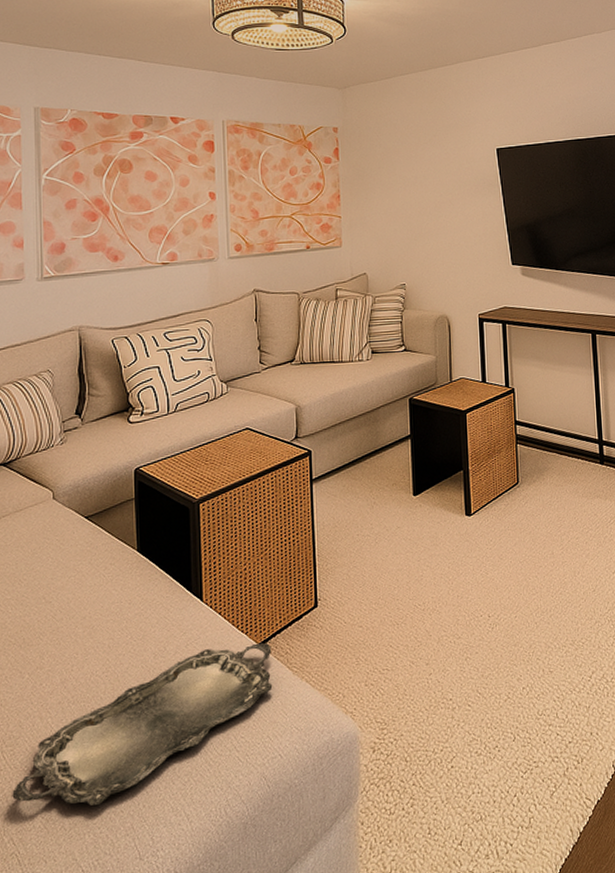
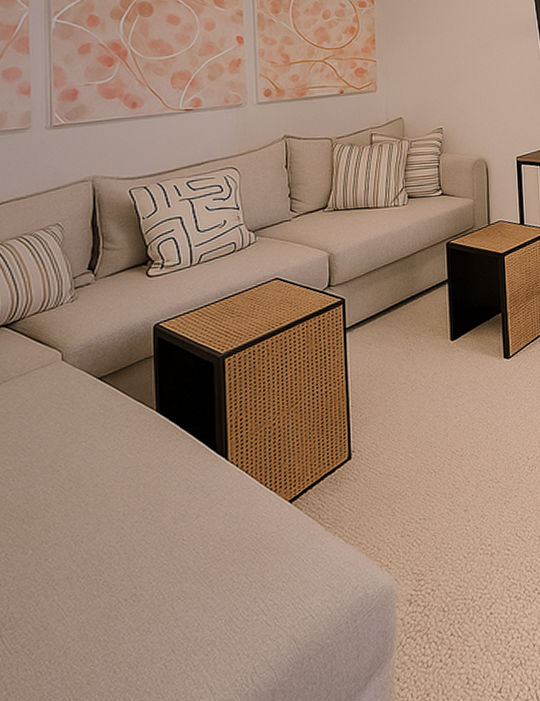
serving tray: present [12,642,273,806] -> none [12,499,304,689]

